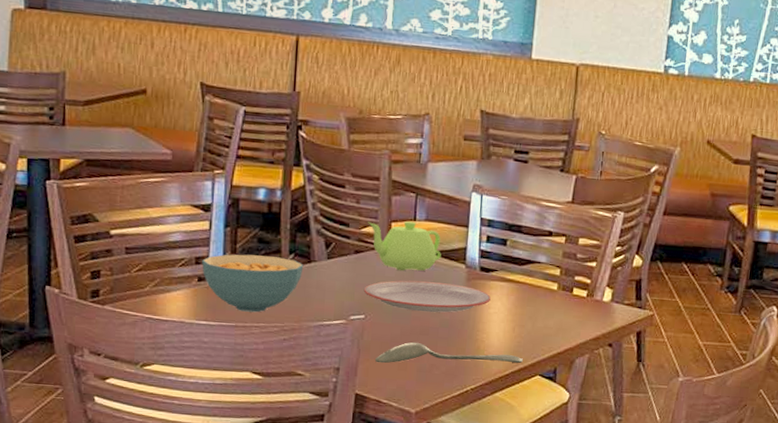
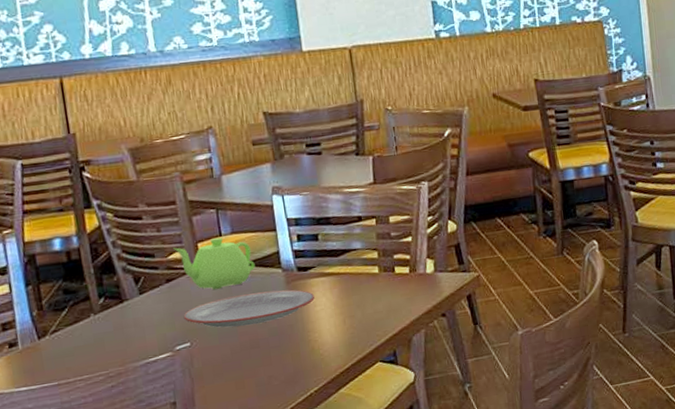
cereal bowl: present [202,254,304,313] -> none [9,303,117,368]
spoon: present [375,342,523,364] -> none [211,347,361,388]

